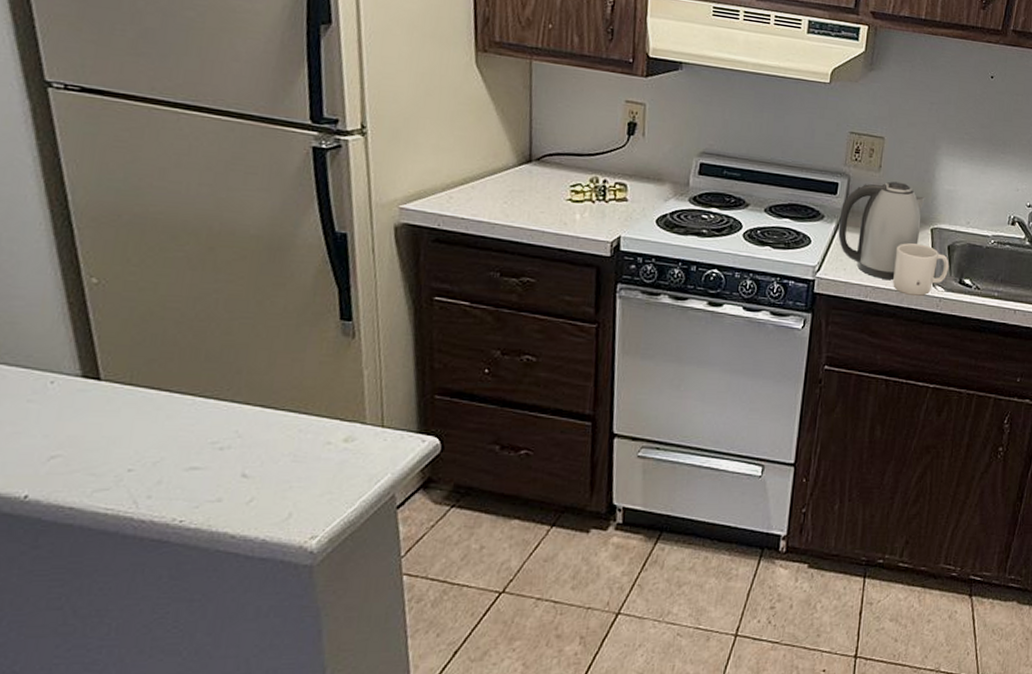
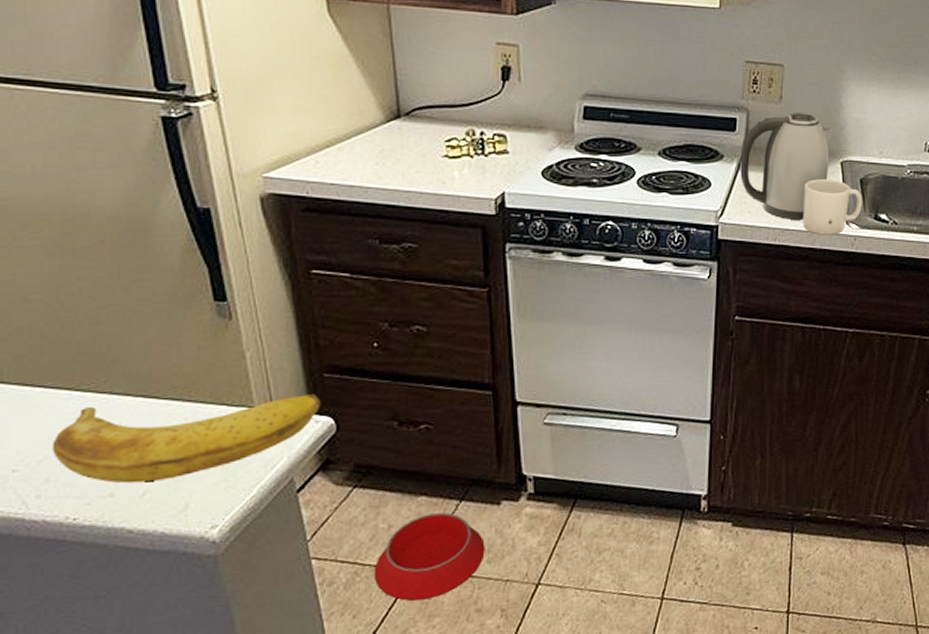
banana: none [168,413,430,490] -> present [52,394,321,484]
pet bowl: none [462,537,571,623] -> present [375,512,485,601]

